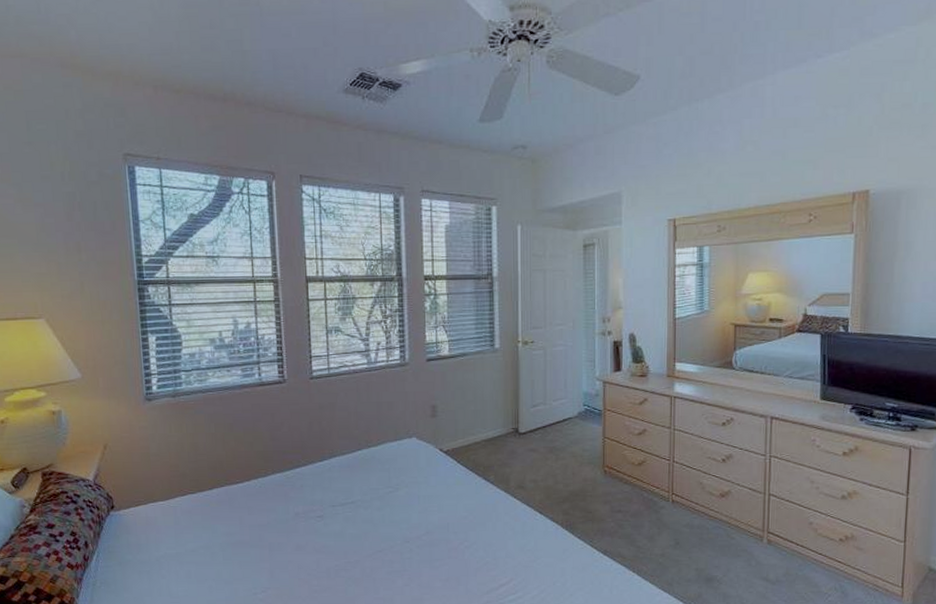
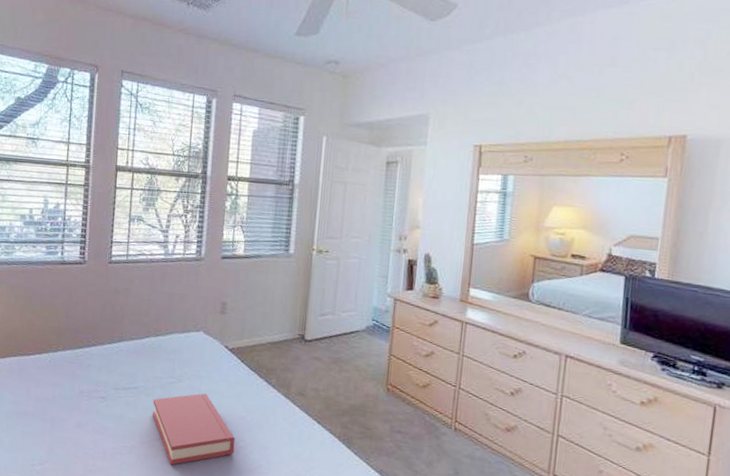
hardback book: none [372,498,460,574] -> present [152,393,235,465]

